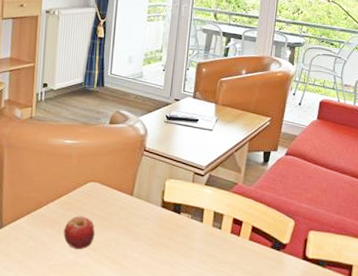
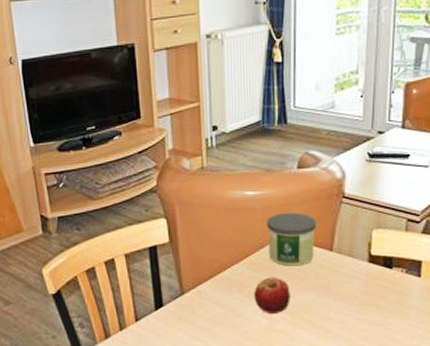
candle: none [80,161,122,208] -> present [267,213,317,266]

